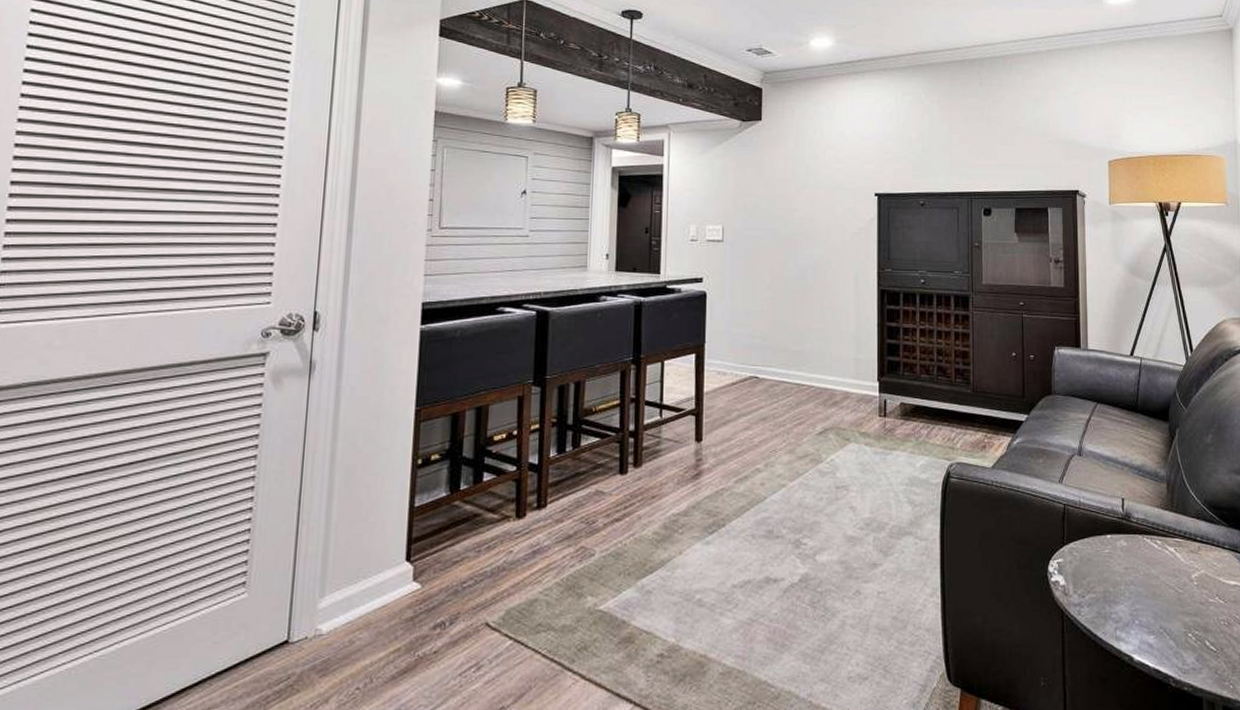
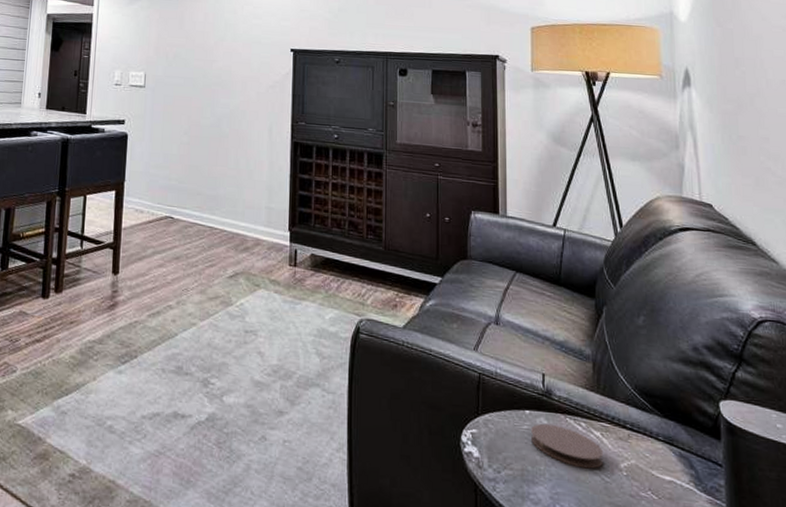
coaster: none [1111,545,1177,583] -> present [530,423,604,469]

